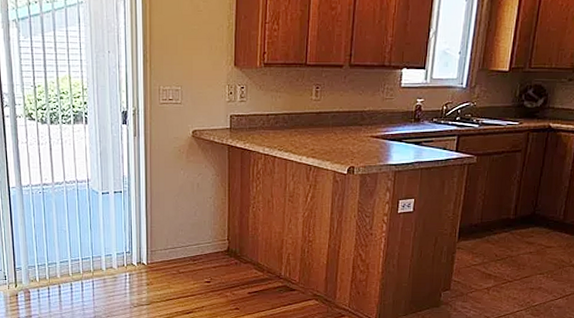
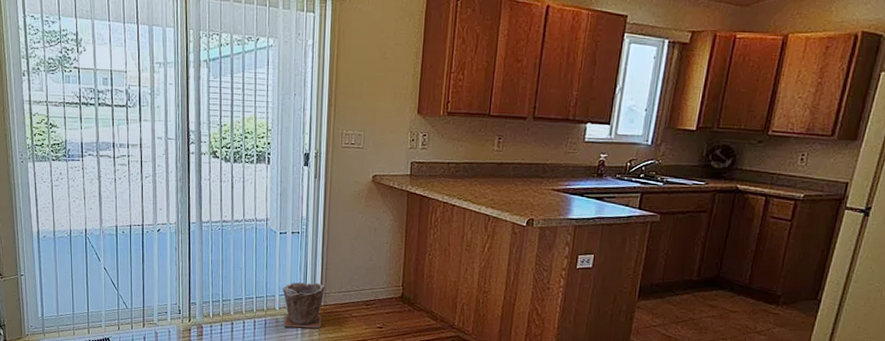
plant pot: none [108,241,151,287] -> present [282,282,325,328]

